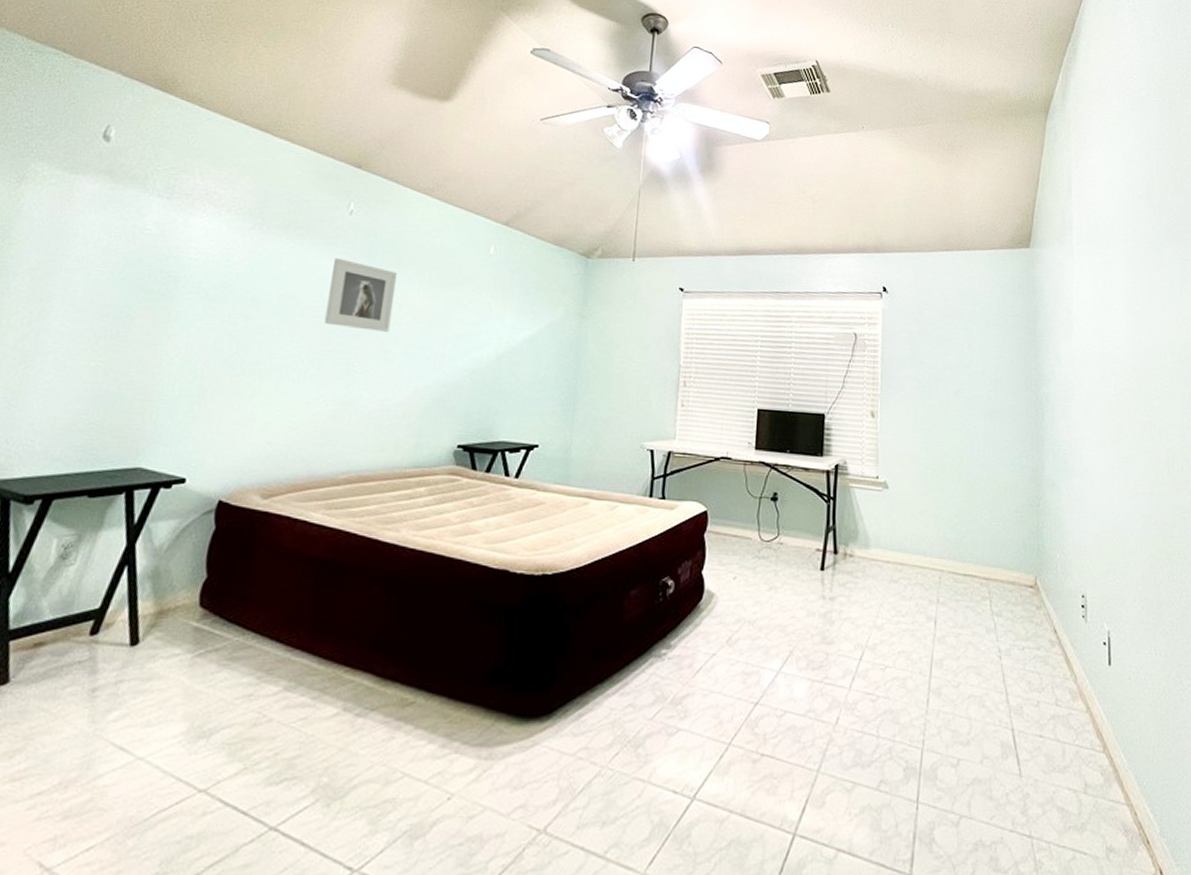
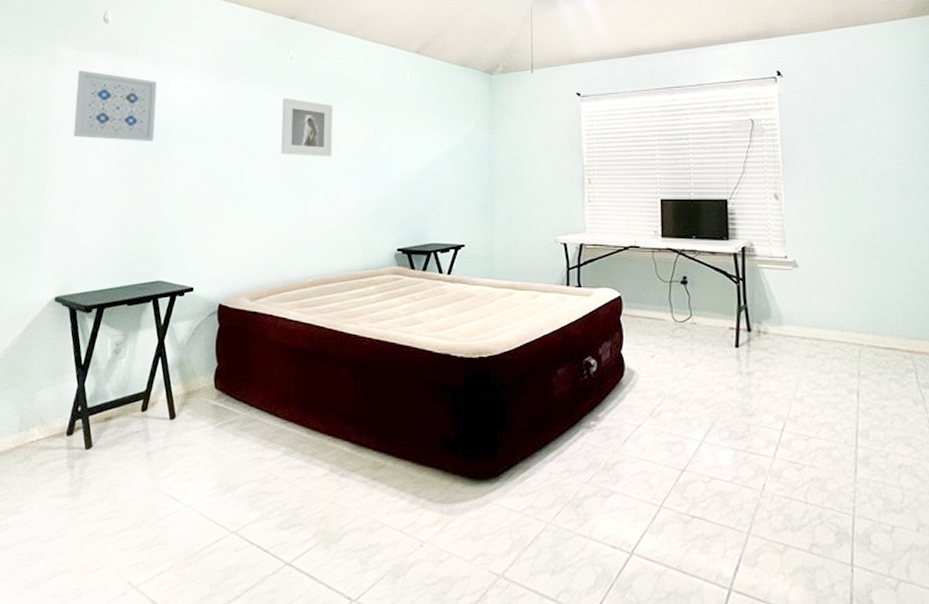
wall art: none [38,195,169,294] -> present [73,70,158,142]

